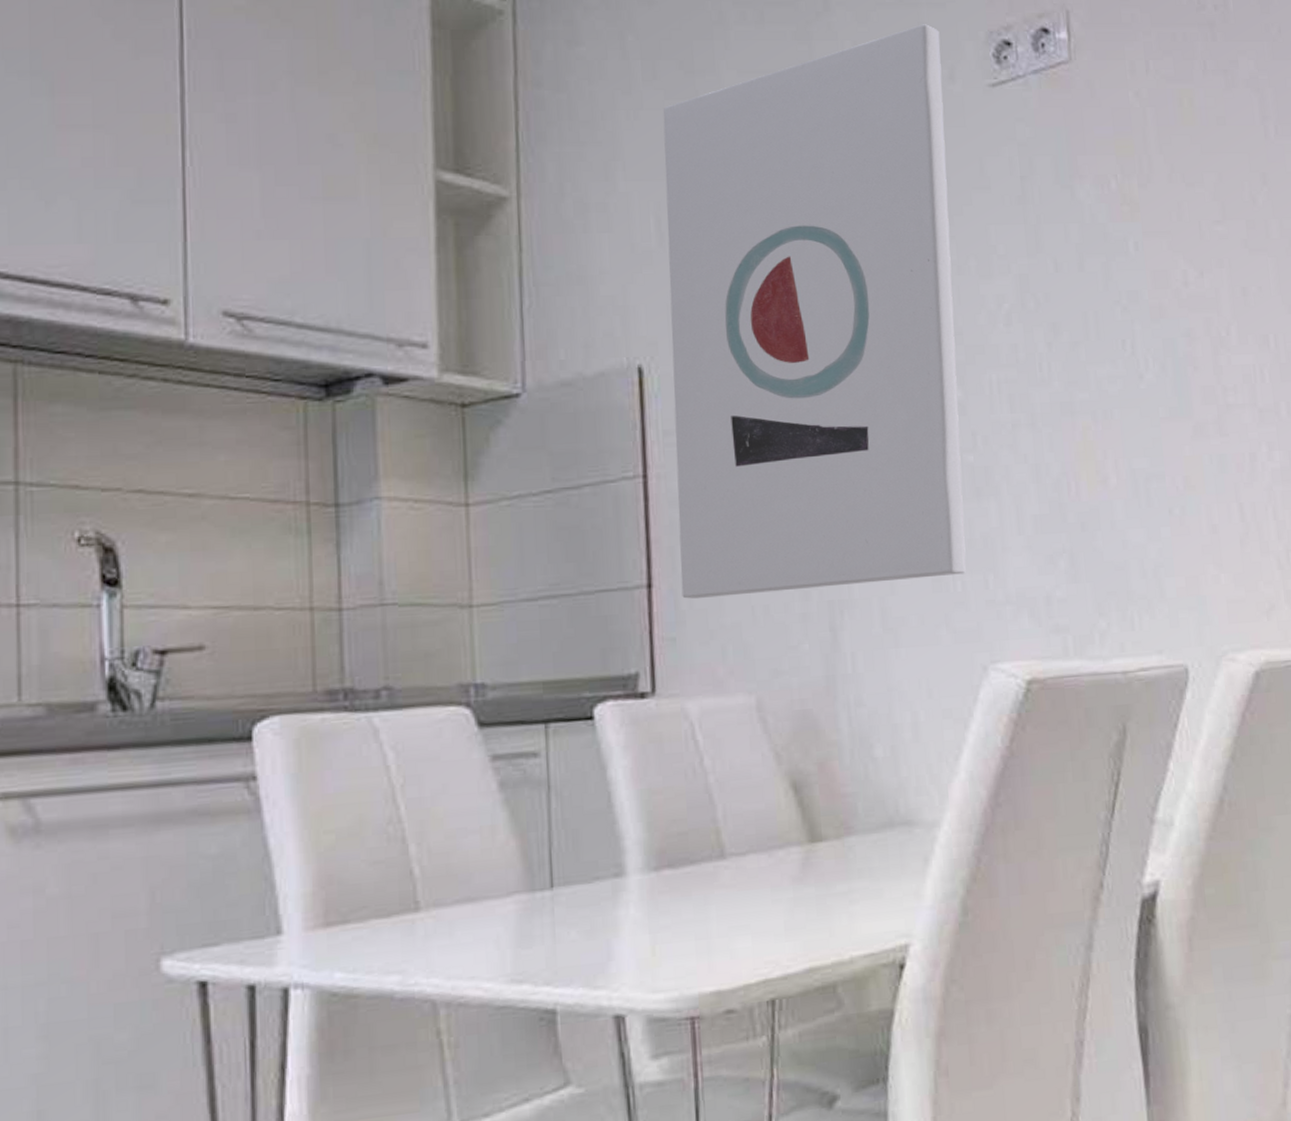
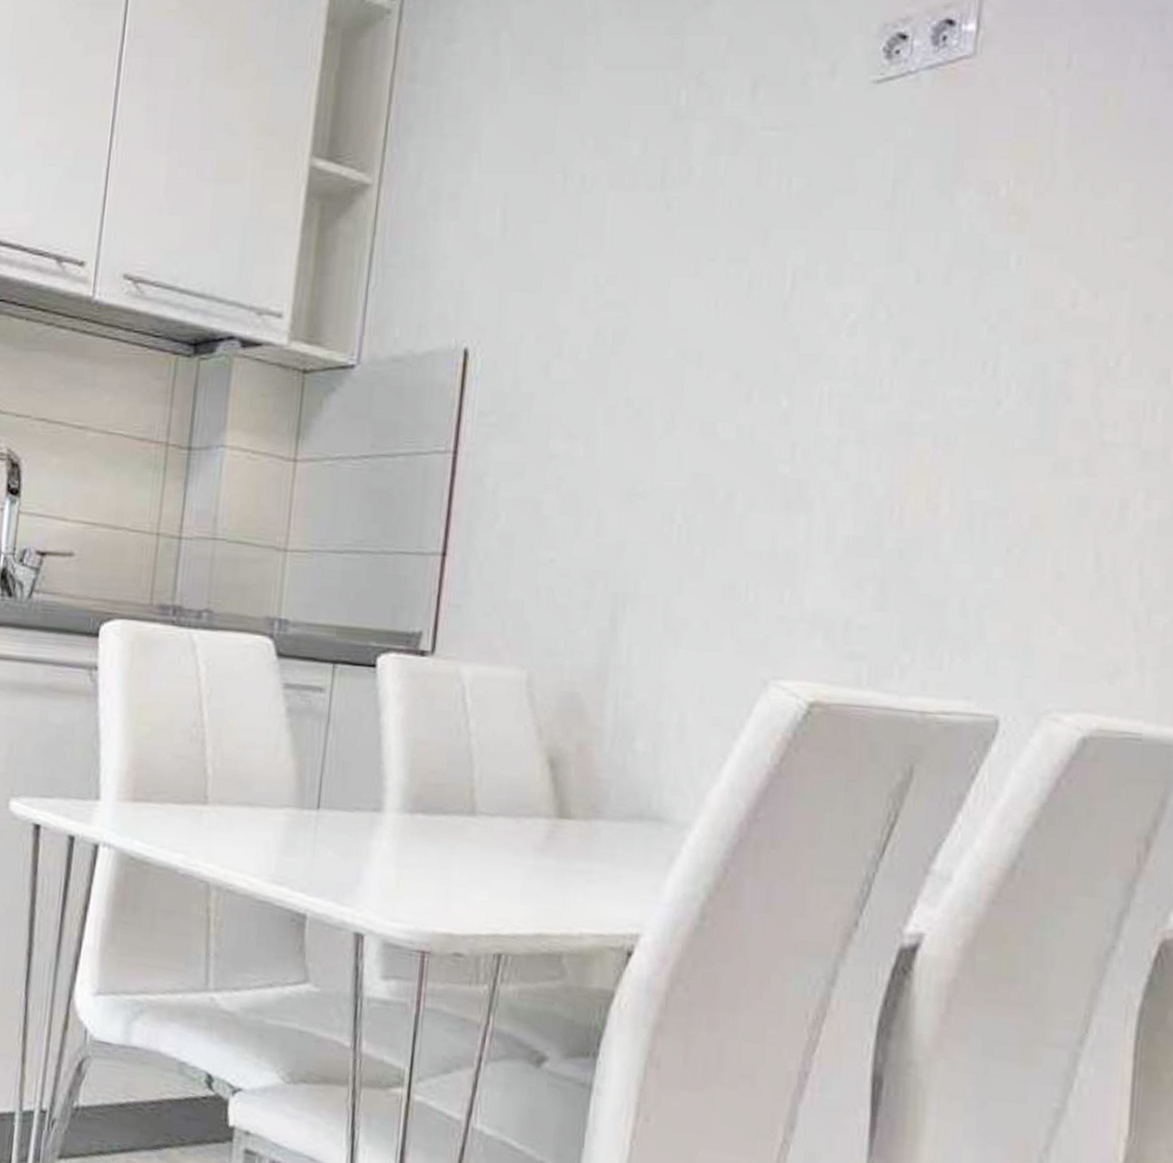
wall art: present [663,24,966,599] -> none [472,17,827,586]

